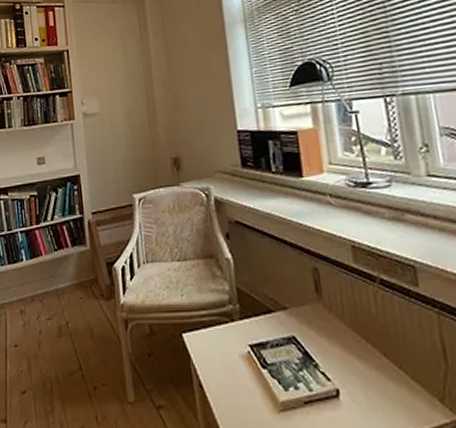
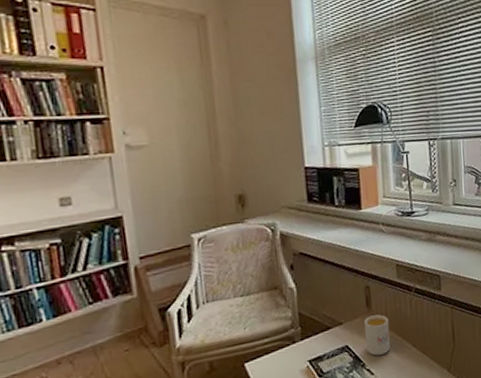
mug: none [314,305,351,357] -> present [364,314,390,356]

